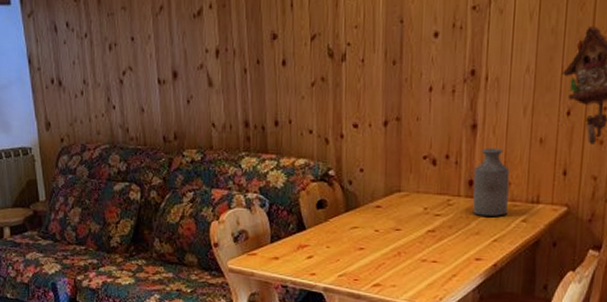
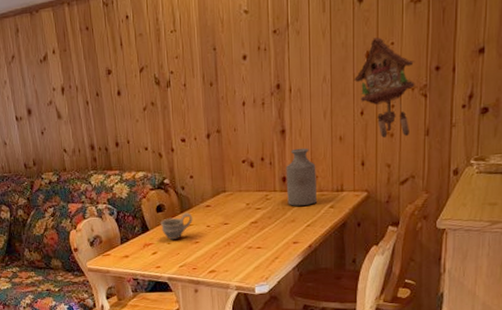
cup: none [319,213,359,243] -> present [160,213,193,240]

